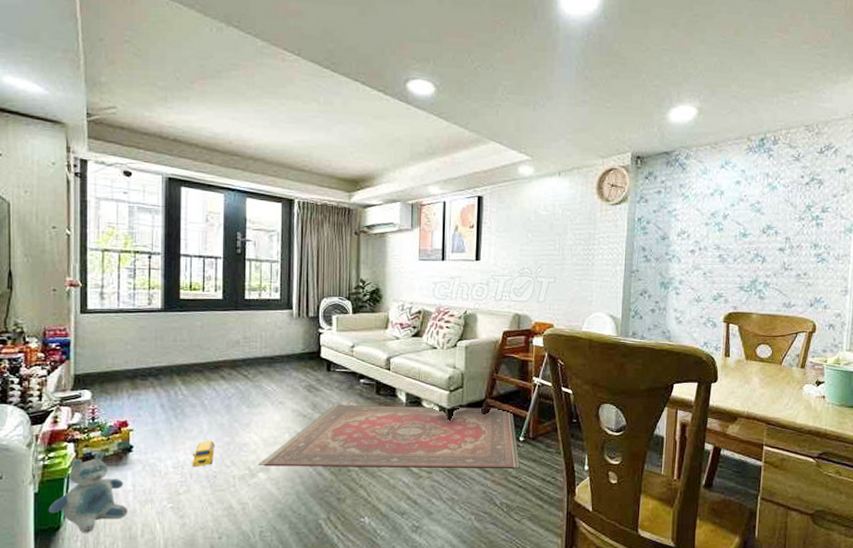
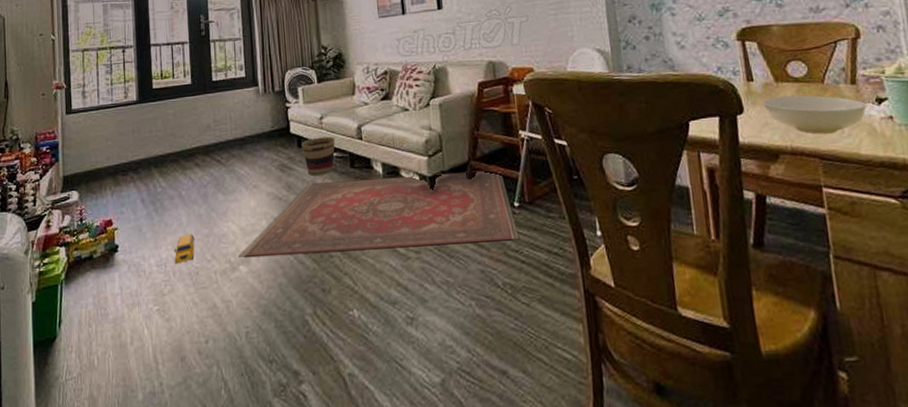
polar bear: present [48,451,127,533] -> none [45,253,117,343]
basket: none [331,364,364,398] -> present [301,136,335,176]
bowl: none [733,372,809,405] -> present [762,95,868,135]

